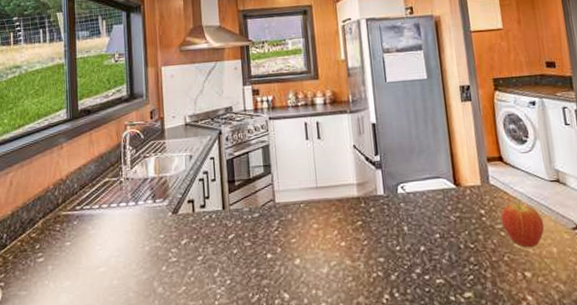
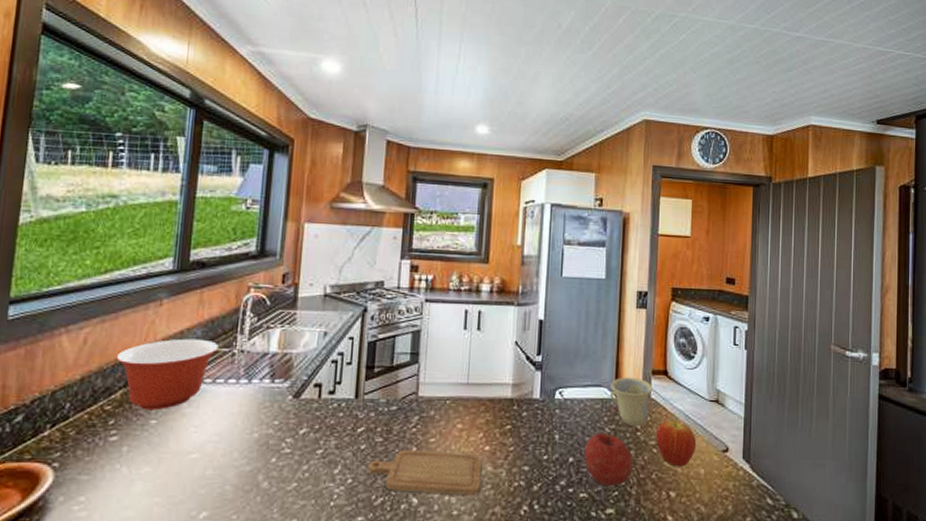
mixing bowl: none [34,172,109,235] -> present [116,338,219,411]
chopping board: none [242,249,342,289] -> present [368,449,481,495]
fruit: none [434,221,484,271] -> present [584,433,633,486]
cup: none [449,166,491,213] -> present [610,377,653,427]

